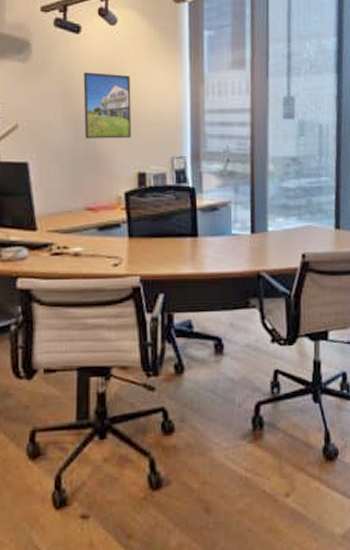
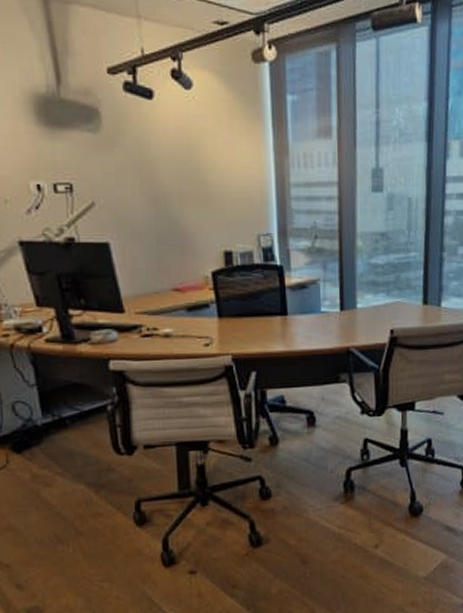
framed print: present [83,72,132,139] -> none [160,143,216,216]

